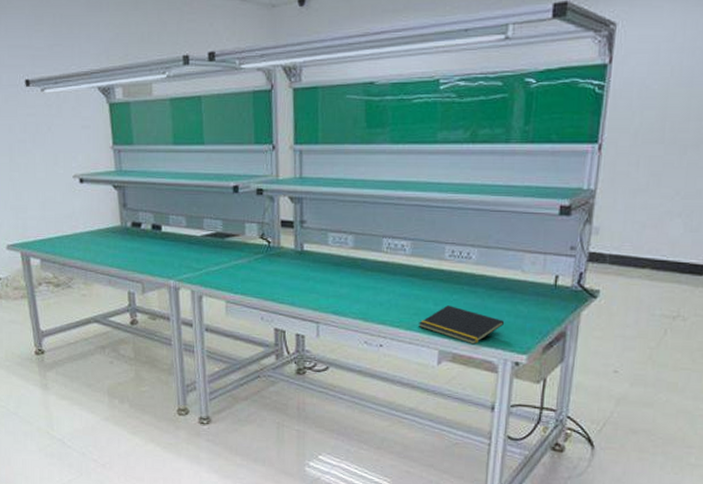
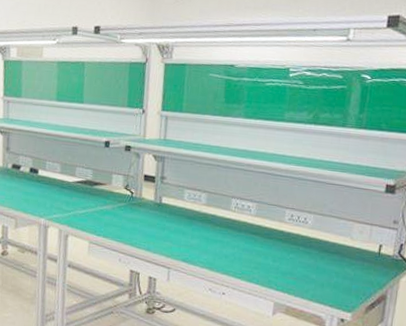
notepad: present [419,305,505,345] -> none [258,263,334,300]

